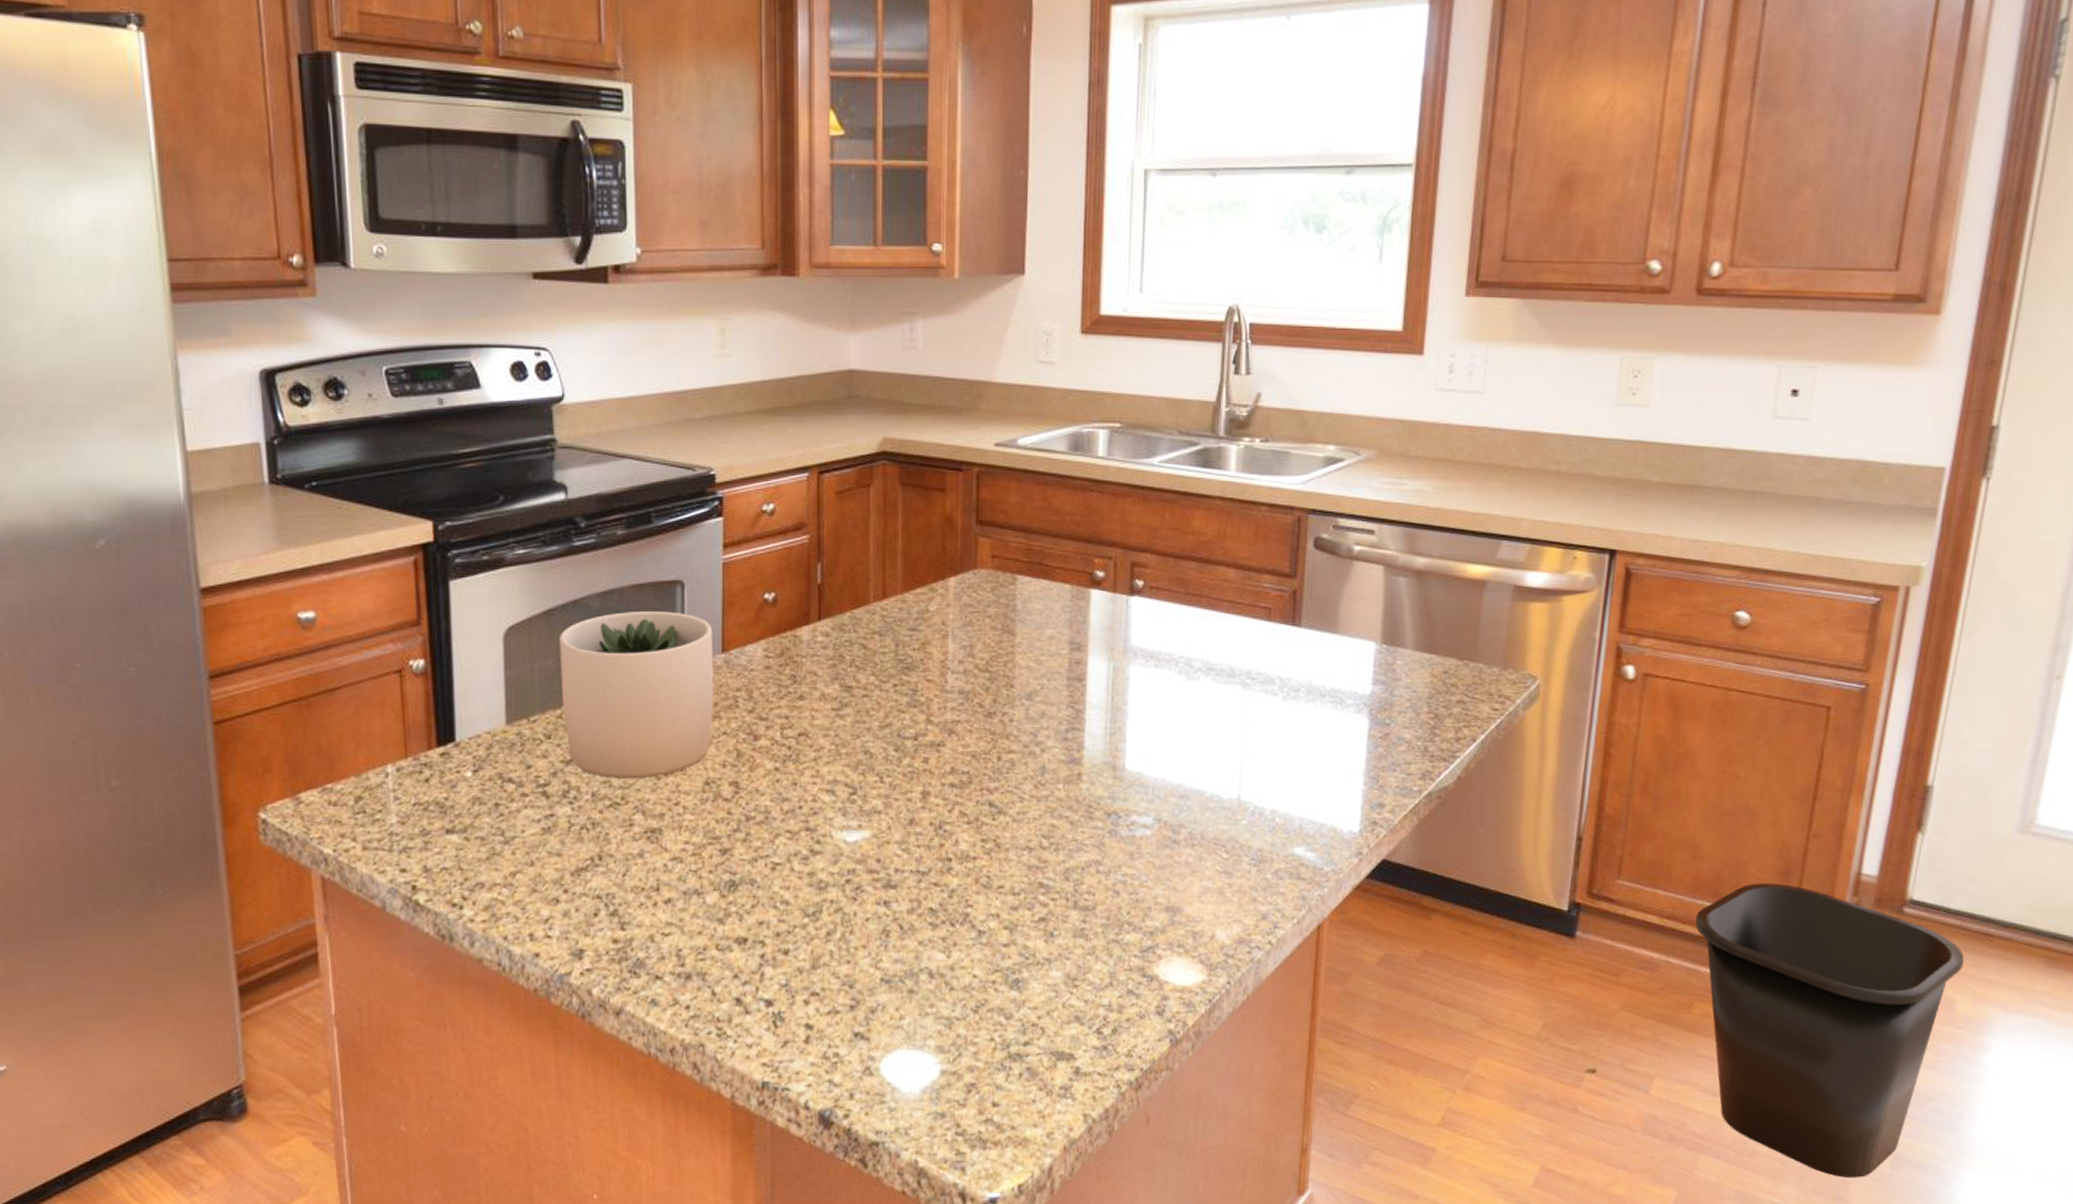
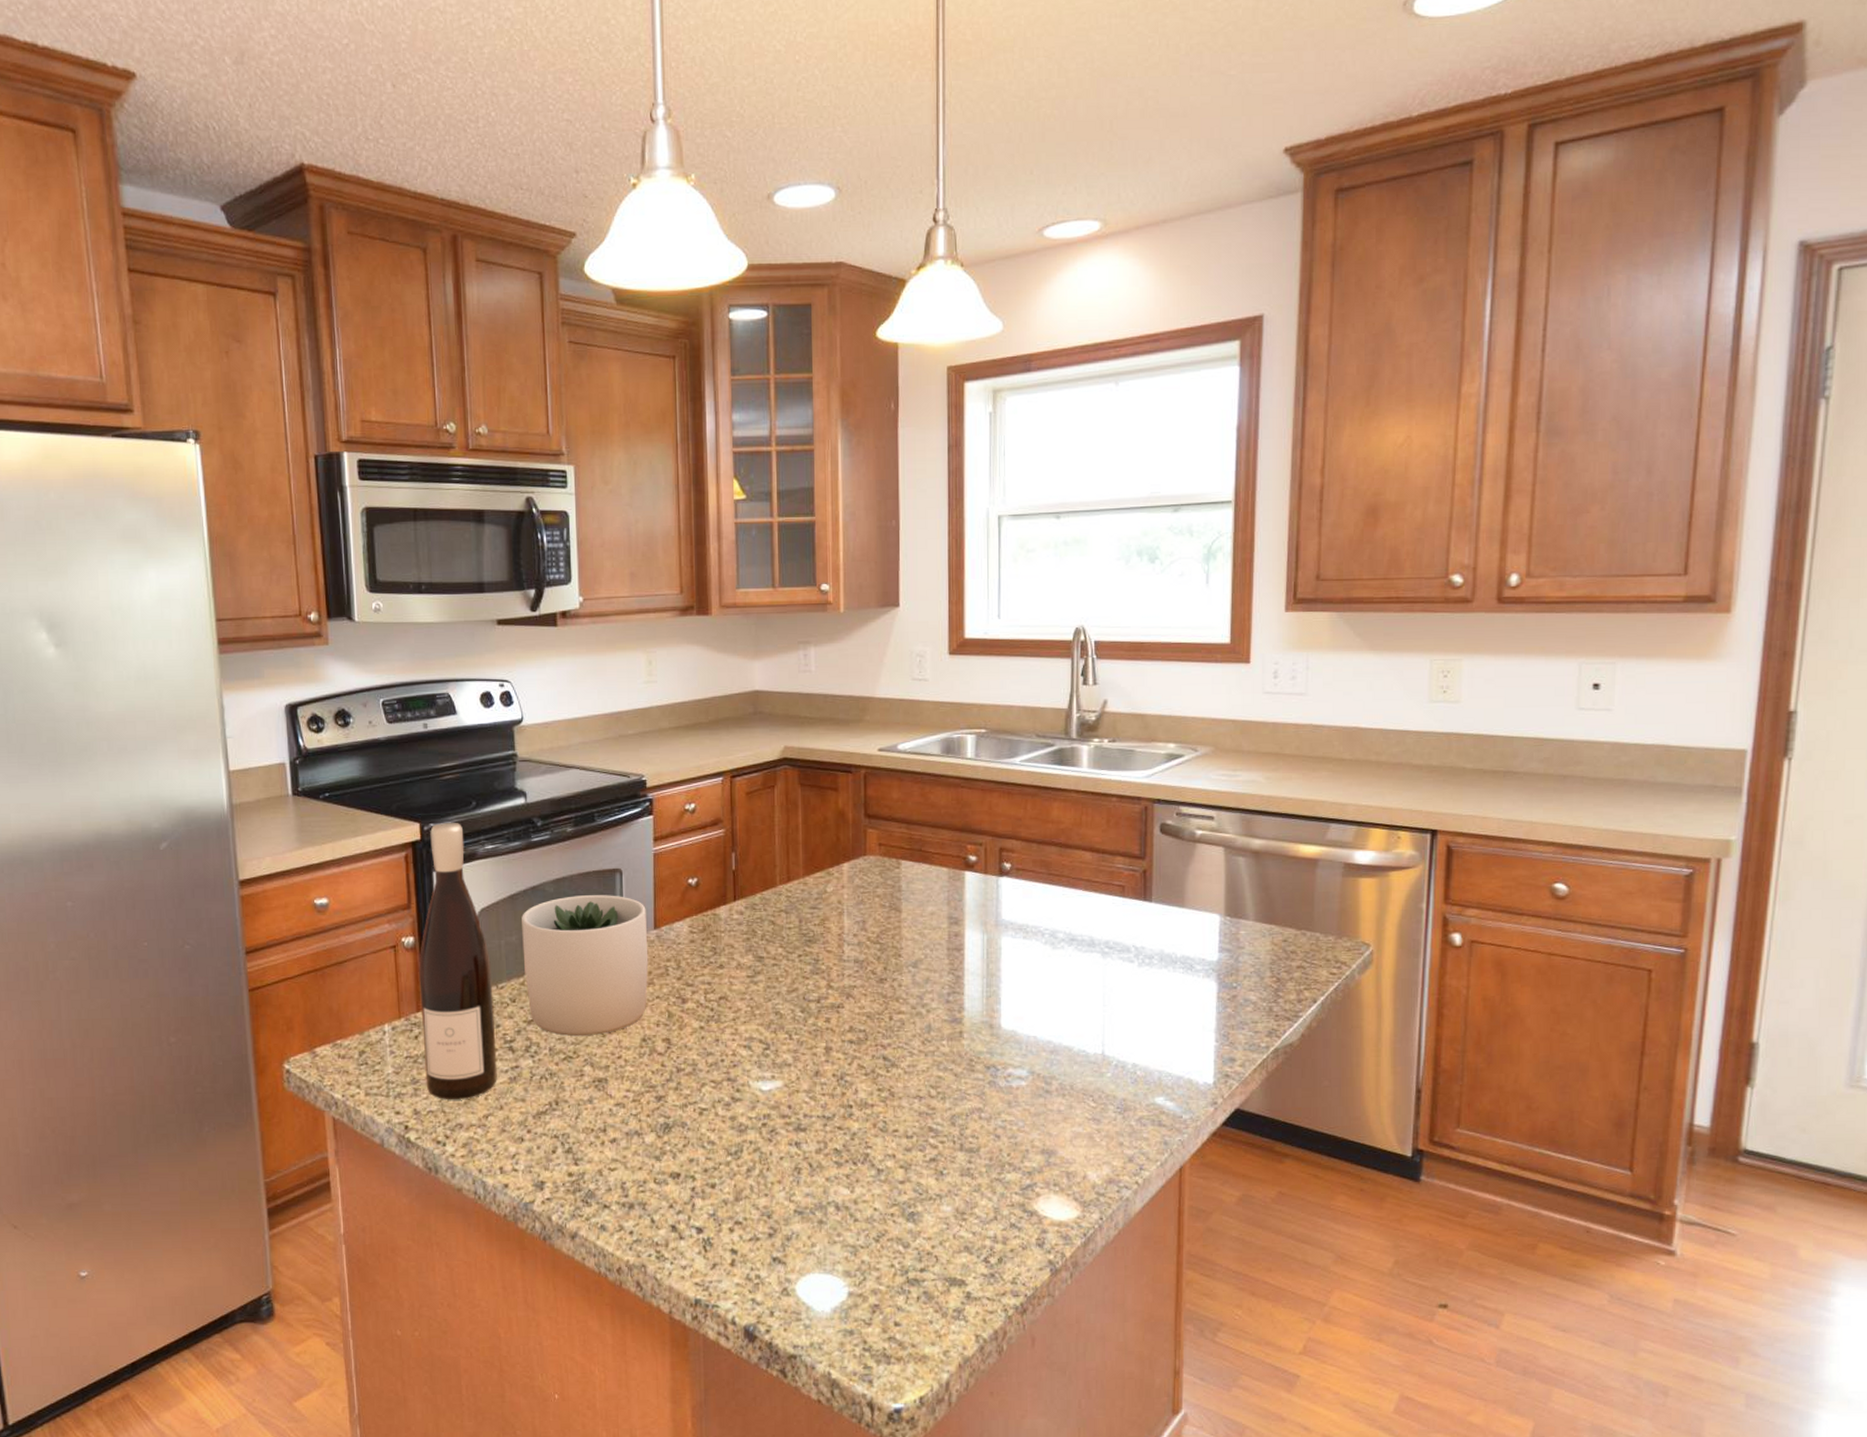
bottle: none [431,522,528,854] -> present [419,823,497,1099]
waste bin: present [1695,883,1964,1178] -> none [1534,1133,1803,1415]

